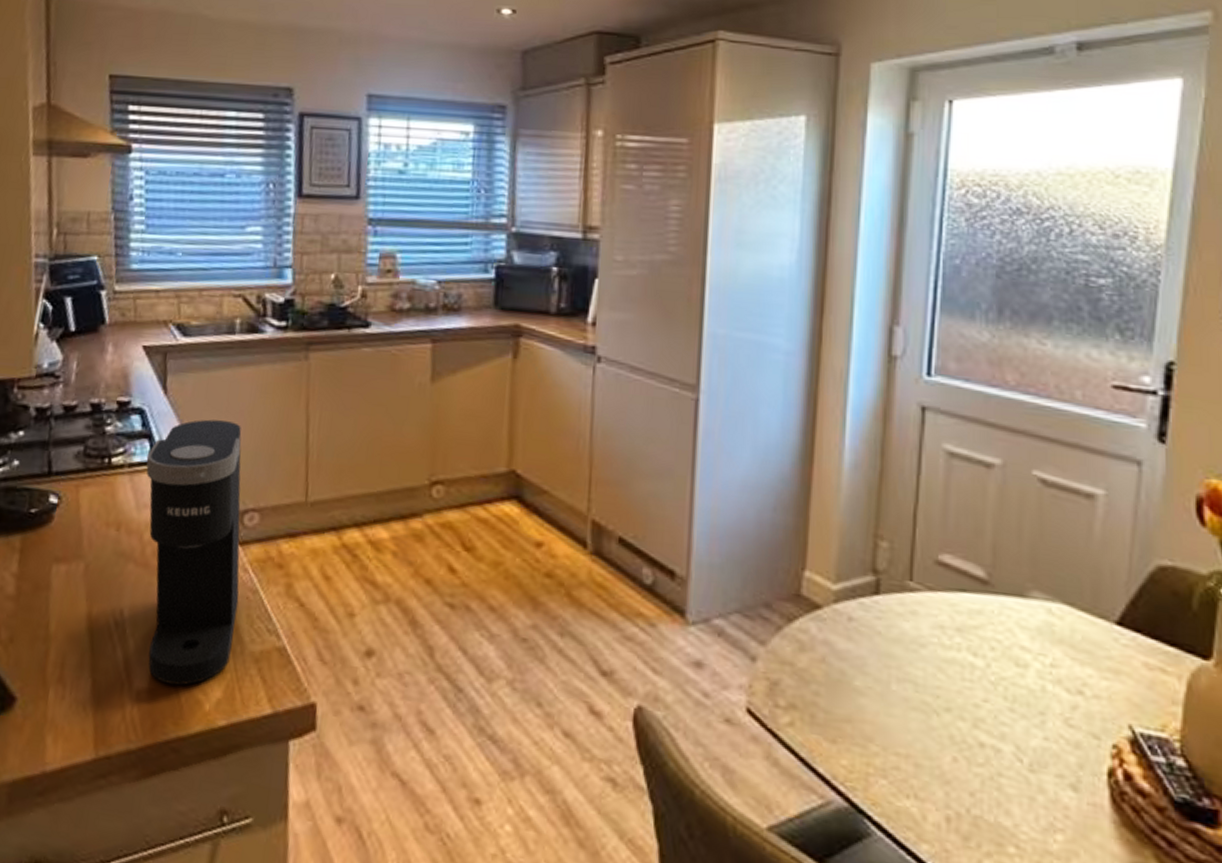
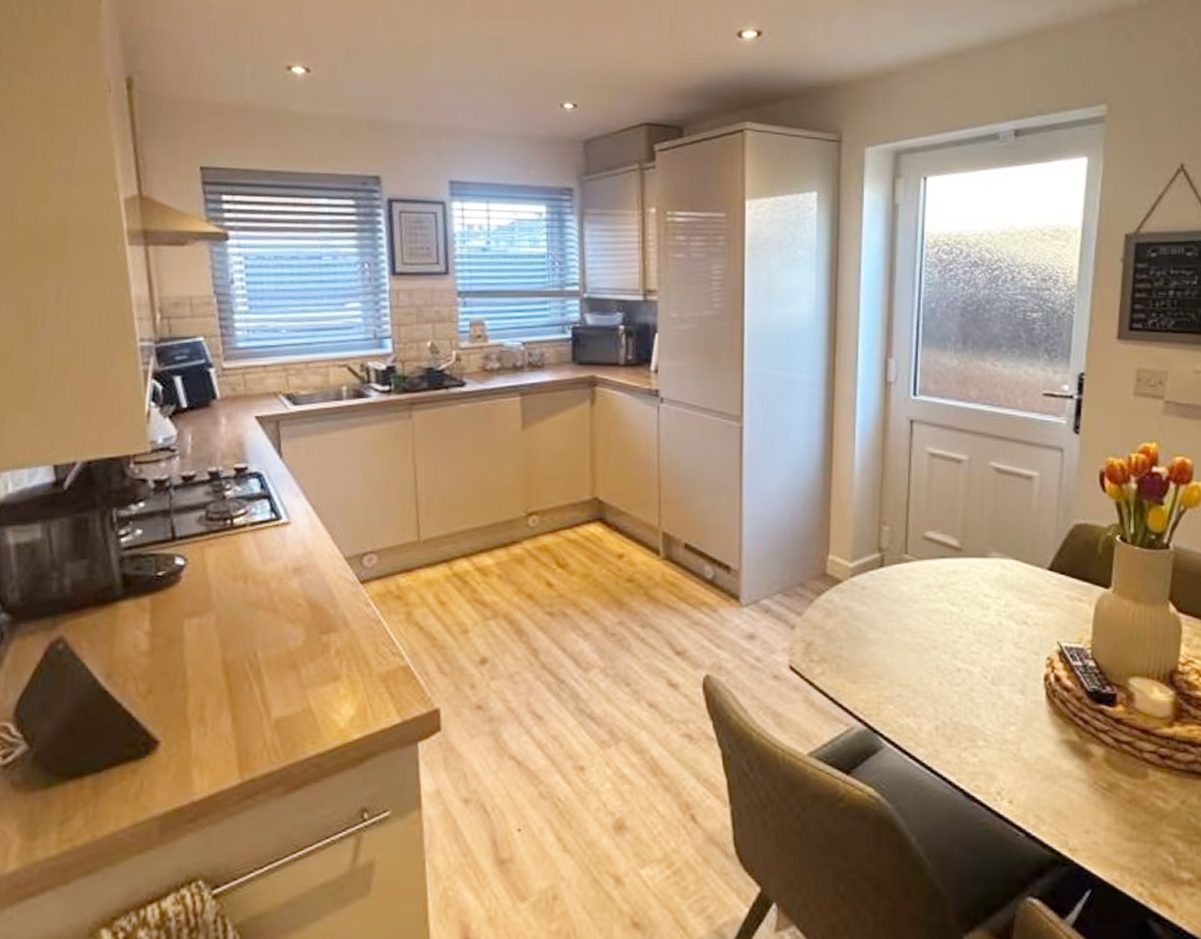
coffee maker: present [146,419,242,686] -> none [267,477,364,710]

